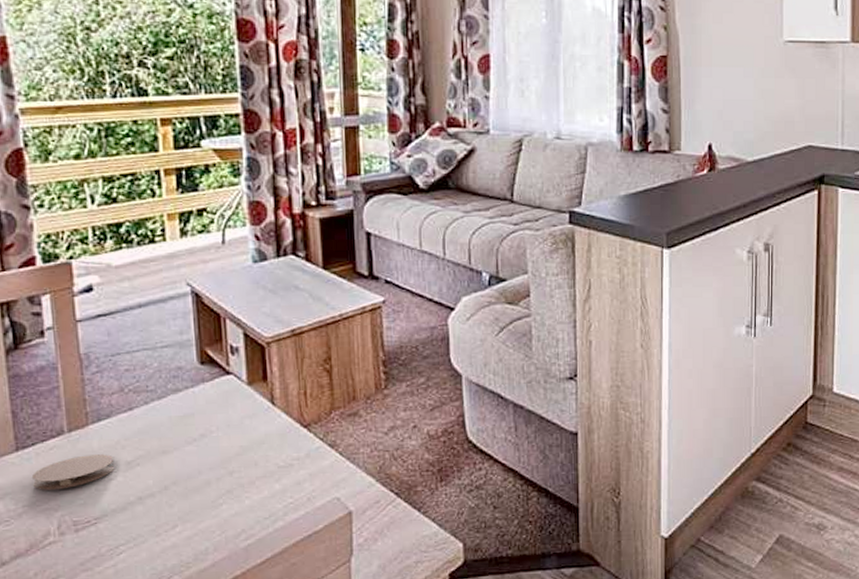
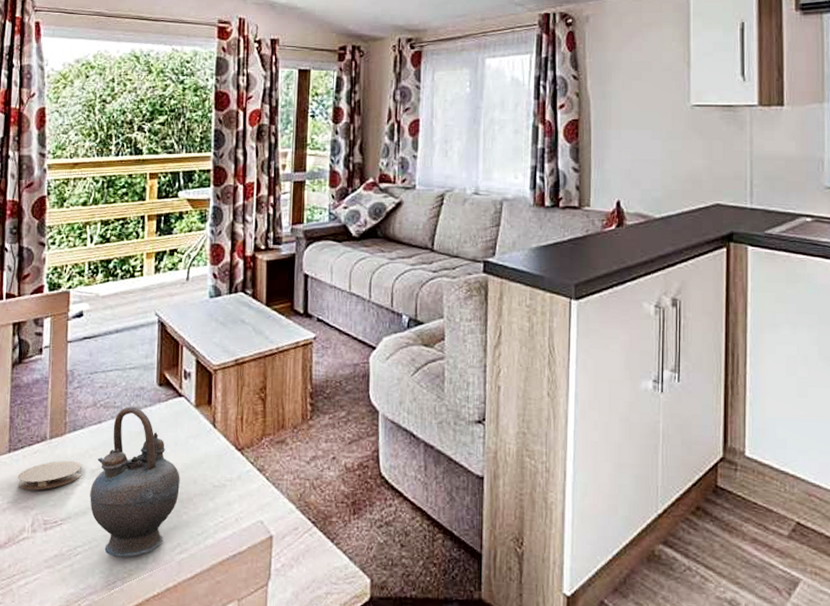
teapot: none [128,389,238,551] -> present [90,406,180,557]

